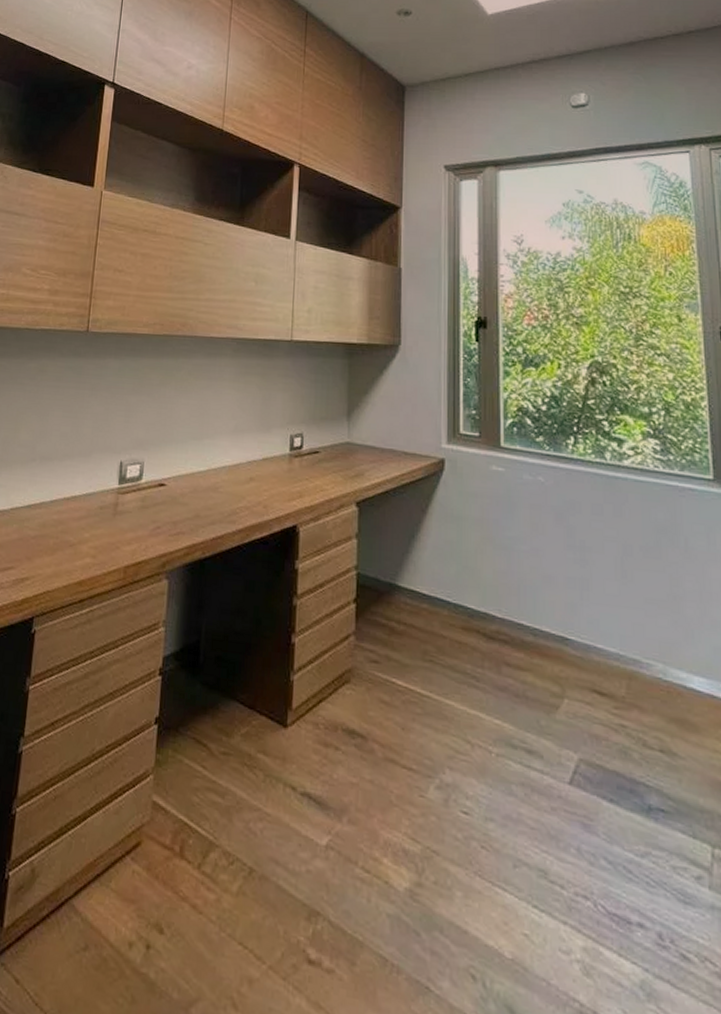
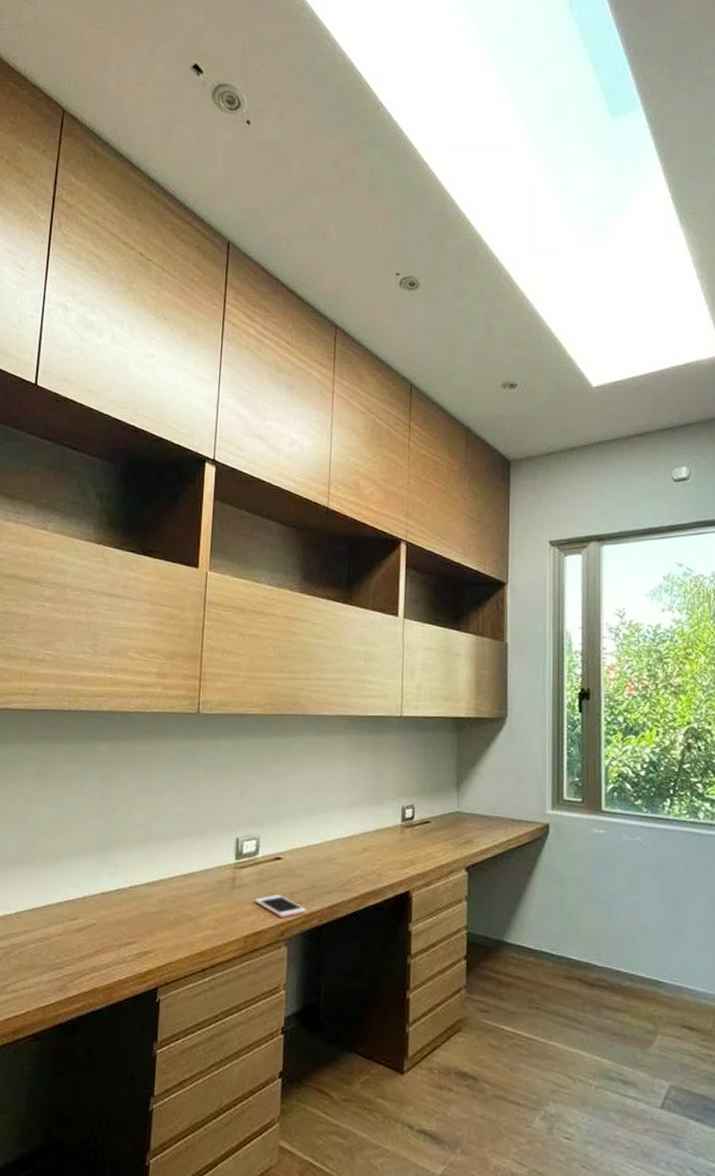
cell phone: none [136,523,189,548] -> present [254,895,306,918]

